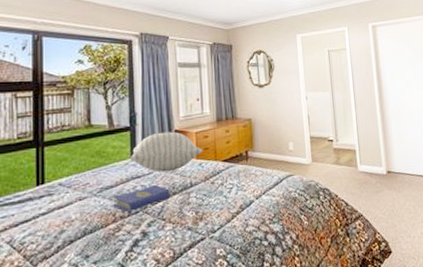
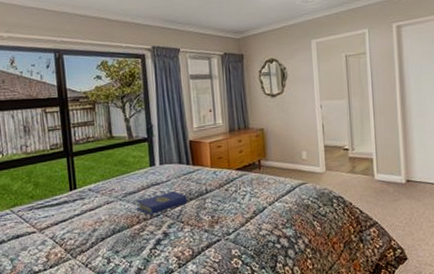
pillow: present [129,131,203,172] -> none [149,142,217,180]

